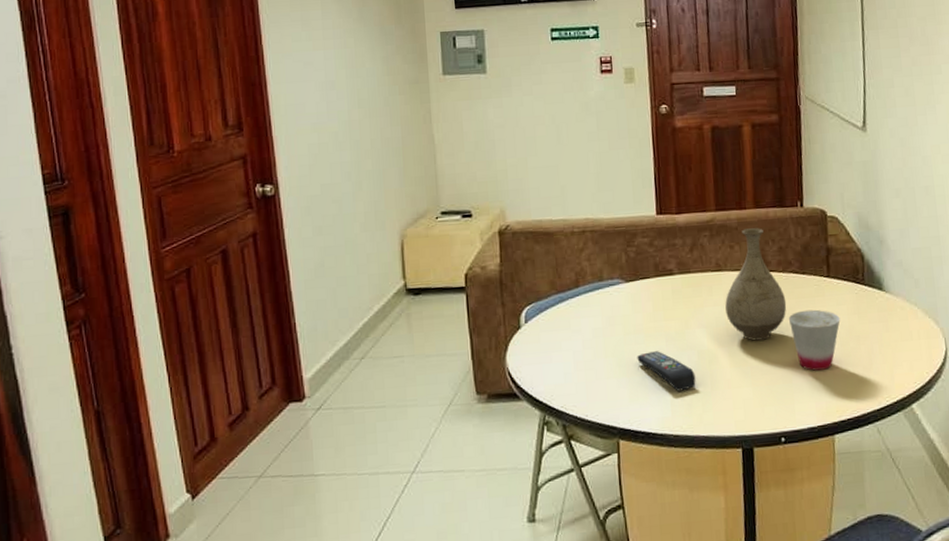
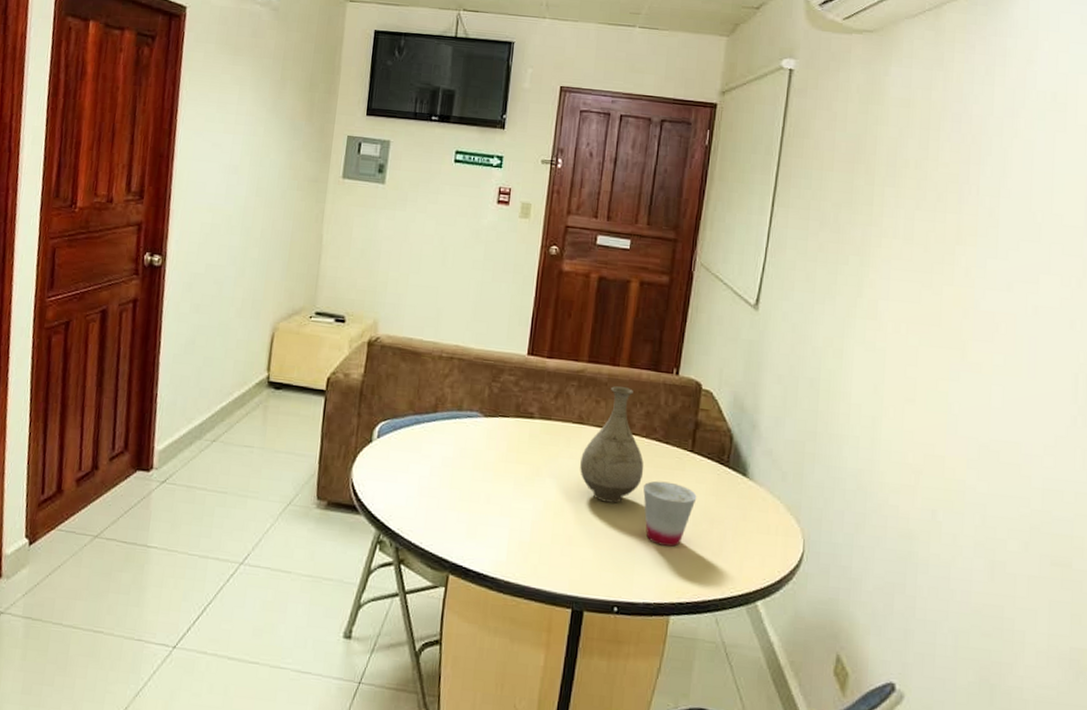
remote control: present [637,351,696,392] -> none [481,491,538,538]

